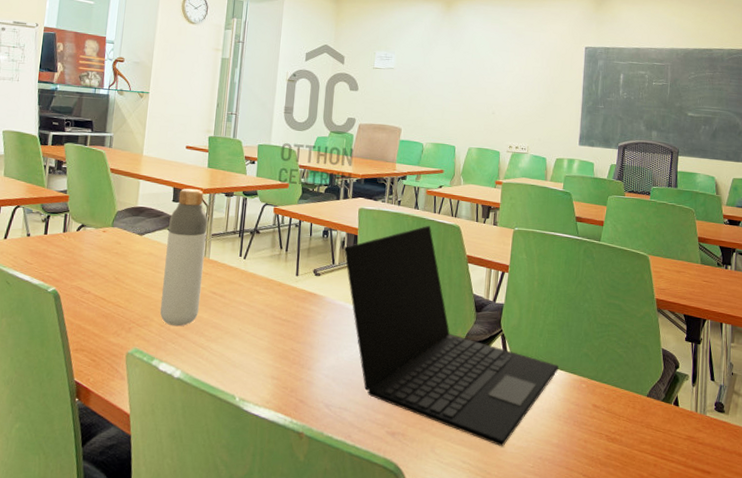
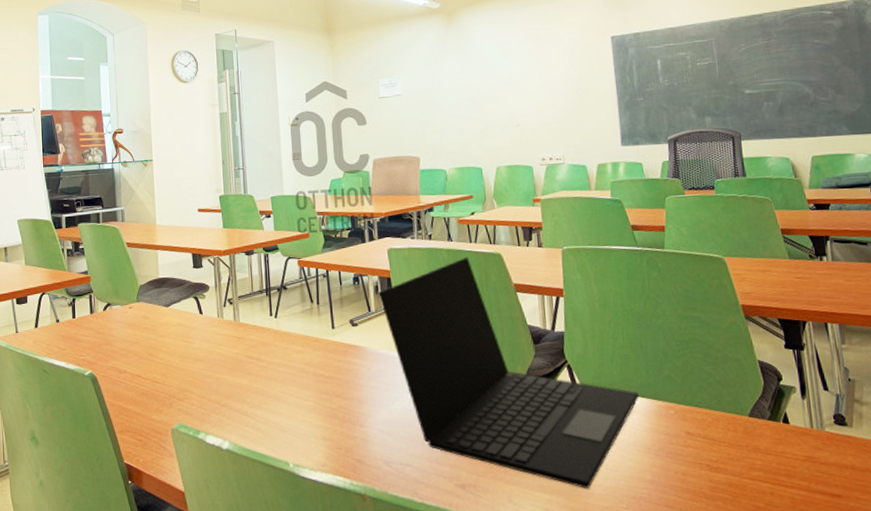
bottle: present [159,188,208,327] -> none [193,251,238,397]

